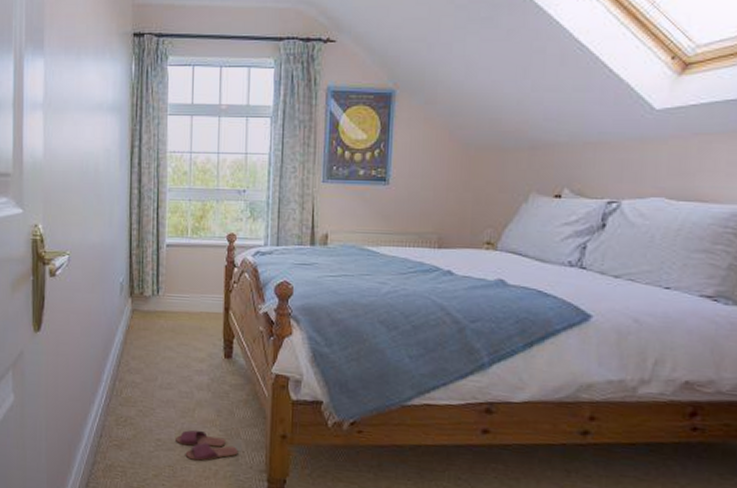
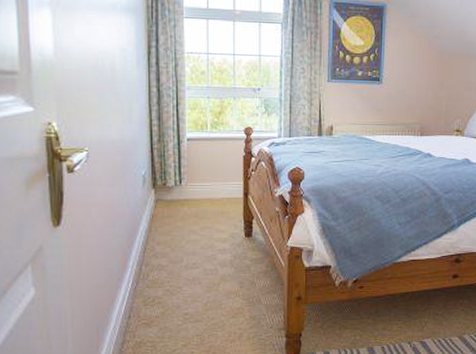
slippers: present [176,429,238,461] -> none [202,301,260,328]

